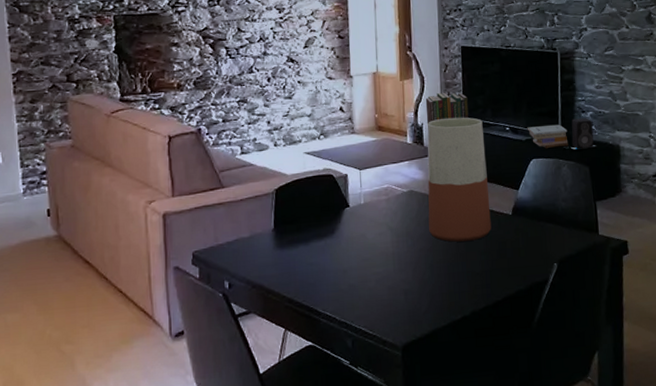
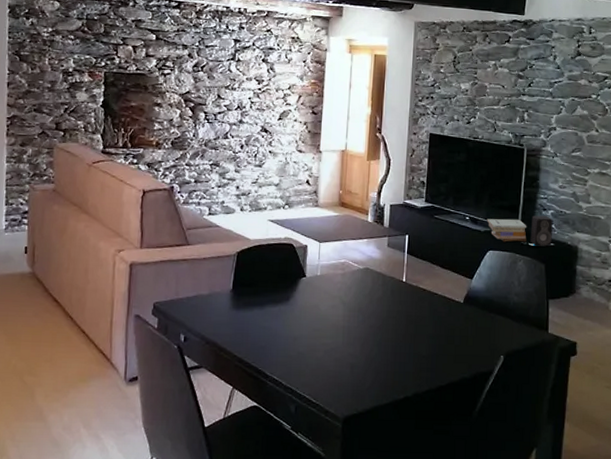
books: present [425,92,469,123] -> none [389,176,431,205]
vase: present [427,117,492,242] -> none [381,201,444,324]

